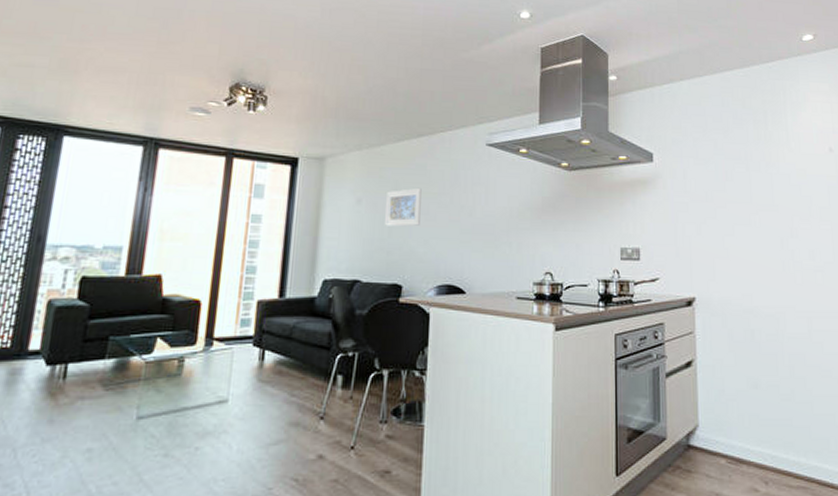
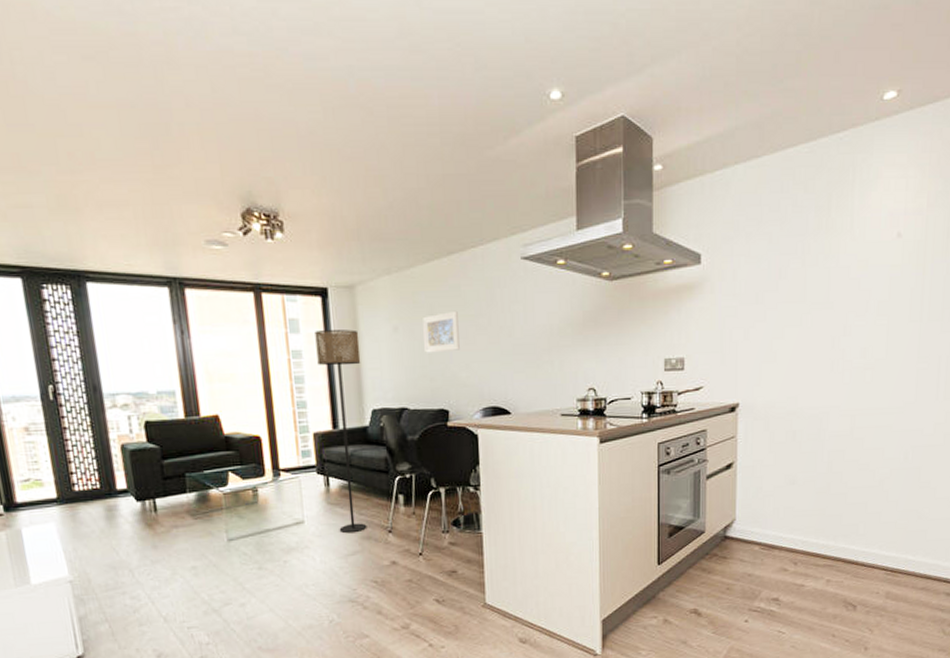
floor lamp: none [265,197,322,418] -> present [315,329,367,534]

